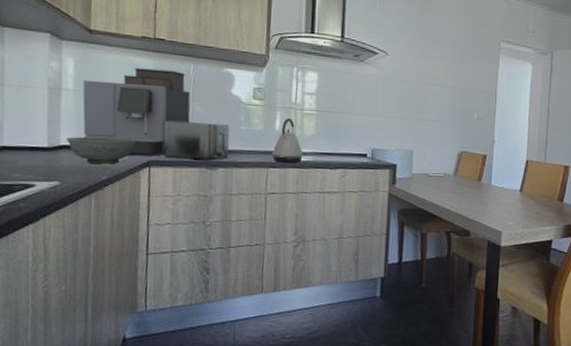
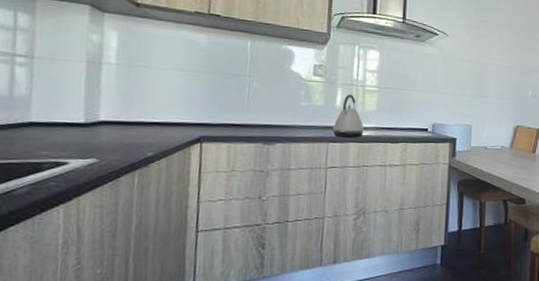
bowl: present [67,136,137,164] -> none [107,112,188,140]
coffee machine: present [82,68,191,157] -> none [126,42,247,133]
toaster: present [163,120,230,161] -> none [216,96,289,136]

